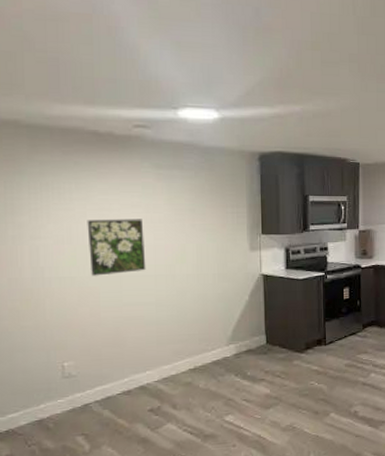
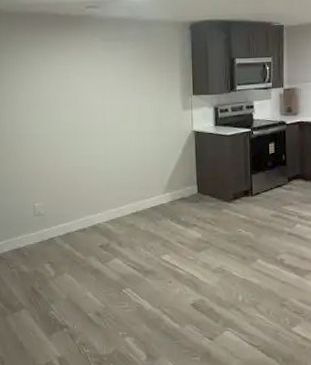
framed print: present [87,219,146,276] -> none [51,85,97,133]

